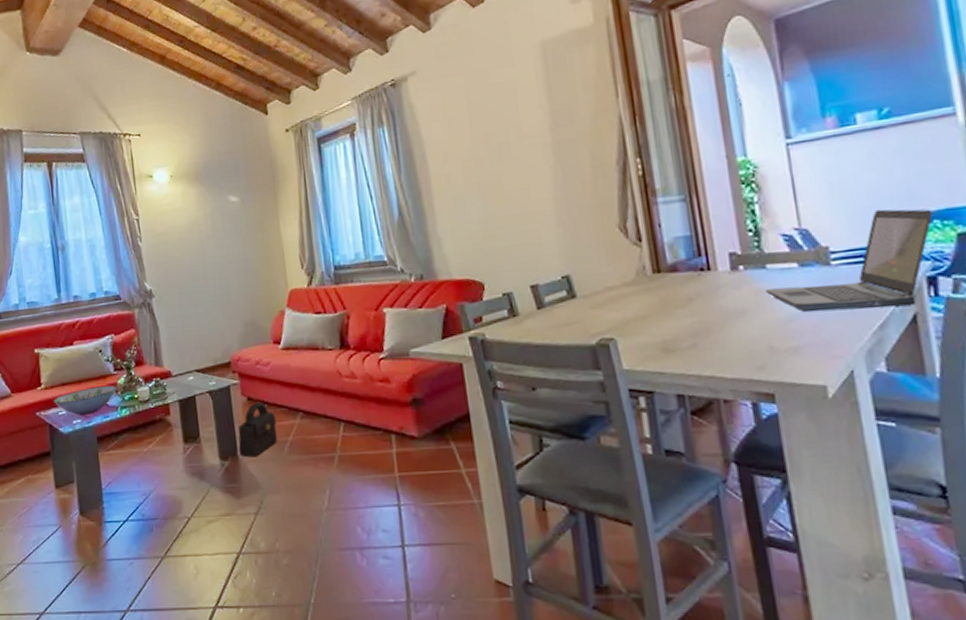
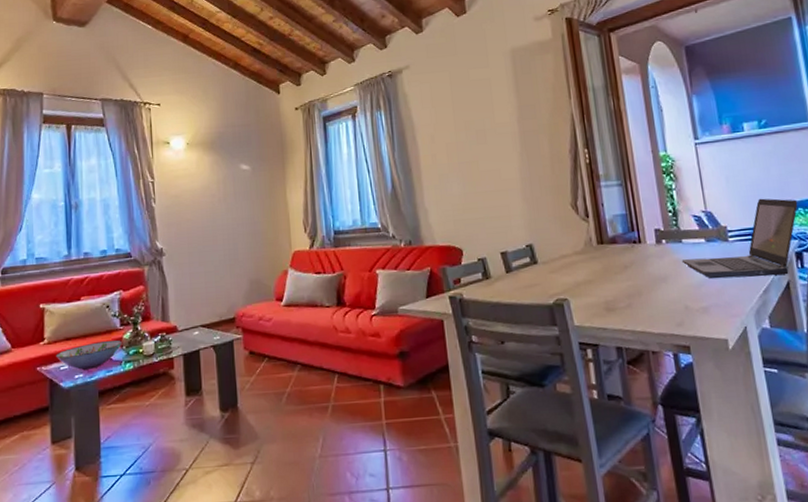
handbag: present [238,401,277,458] -> none [239,355,276,409]

